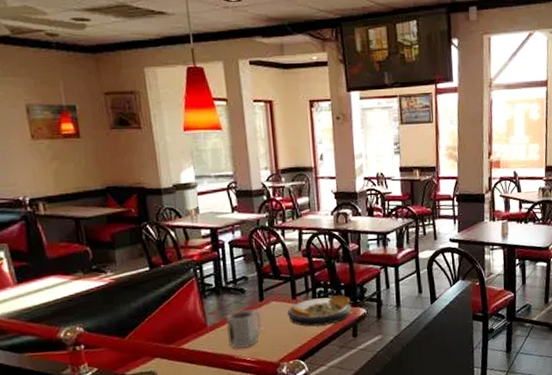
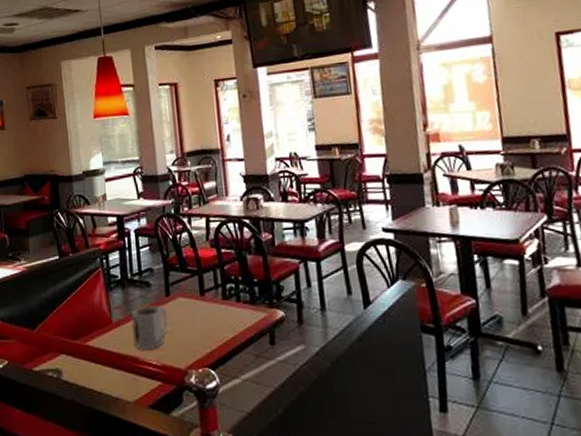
plate: present [286,295,351,327] -> none [194,293,267,329]

